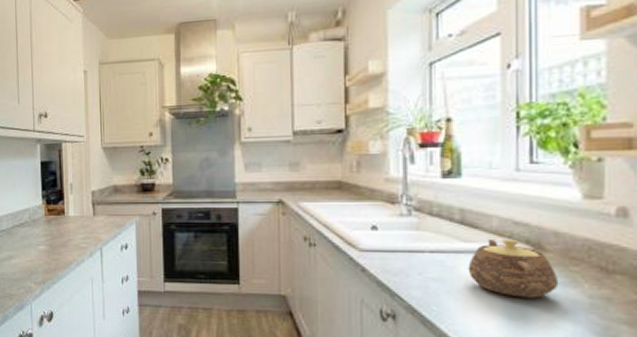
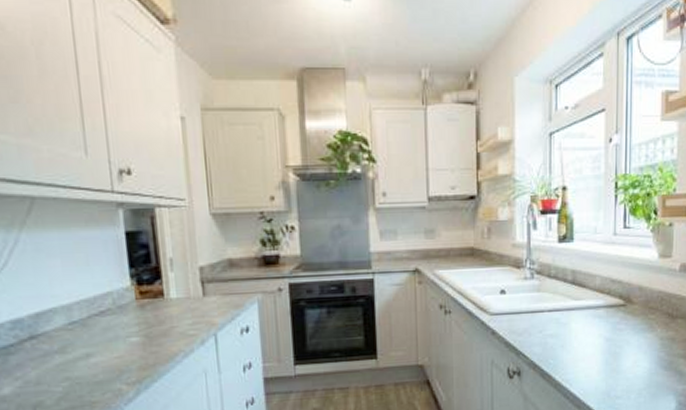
teapot: present [468,238,559,298] -> none [577,295,641,345]

